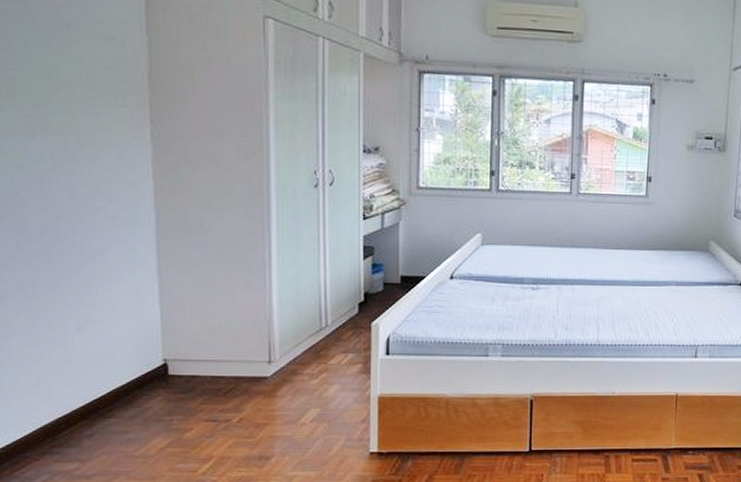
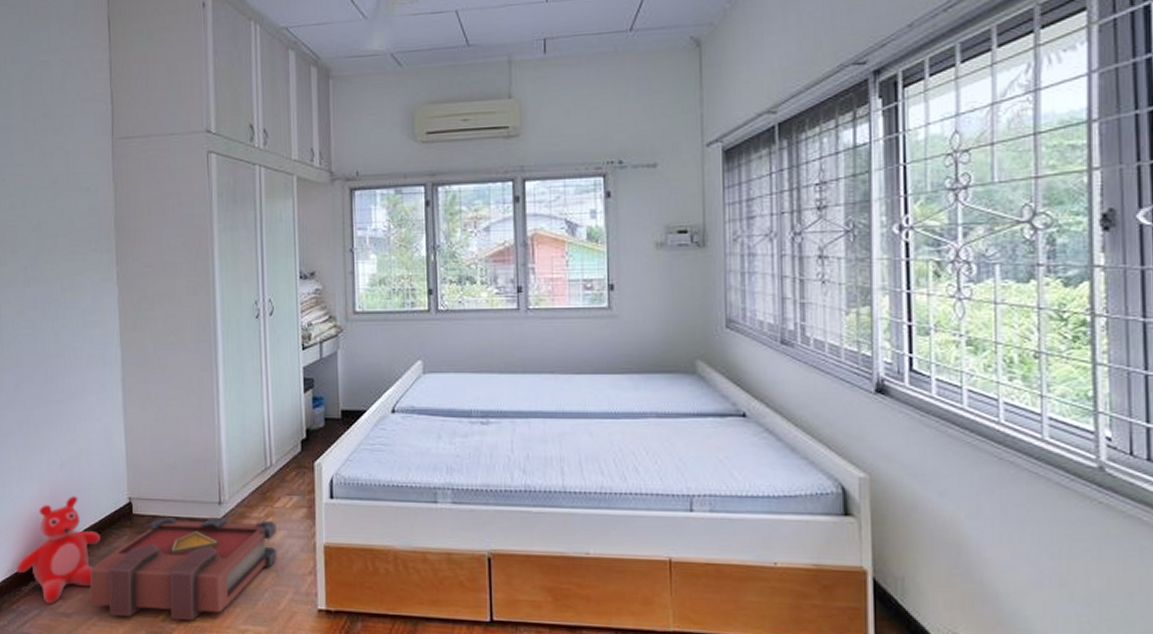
teddy bear: none [20,359,129,468] -> present [16,496,100,604]
suitcase: none [114,374,330,473] -> present [89,516,277,620]

